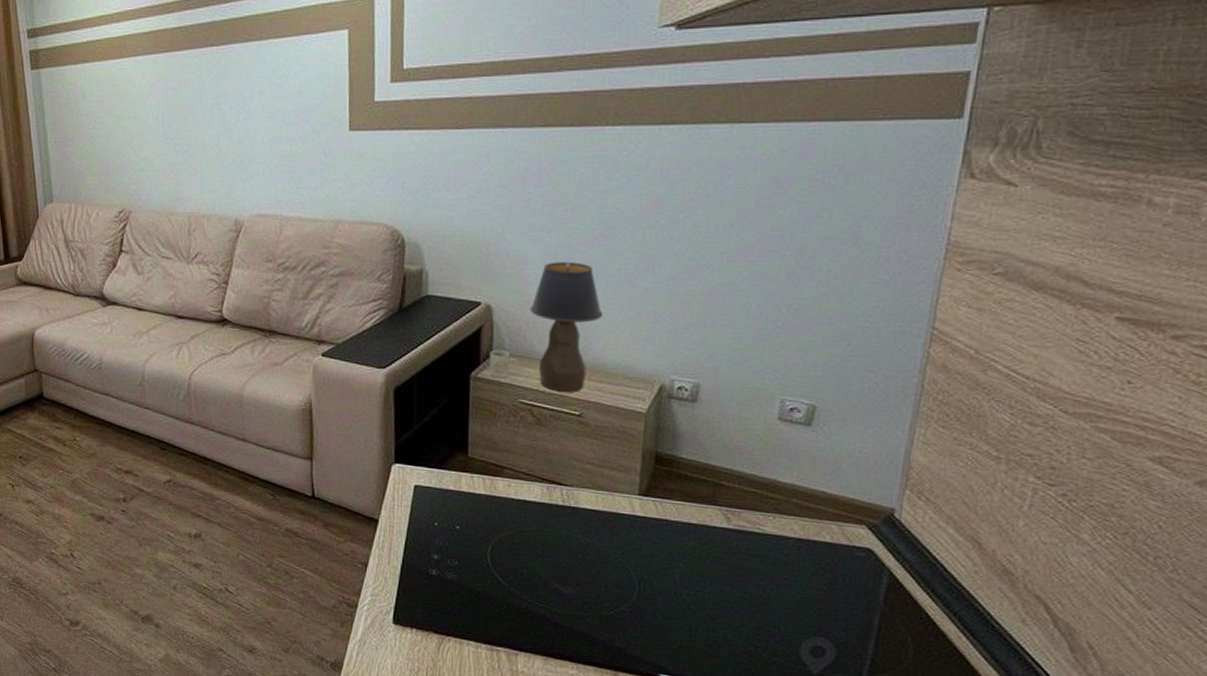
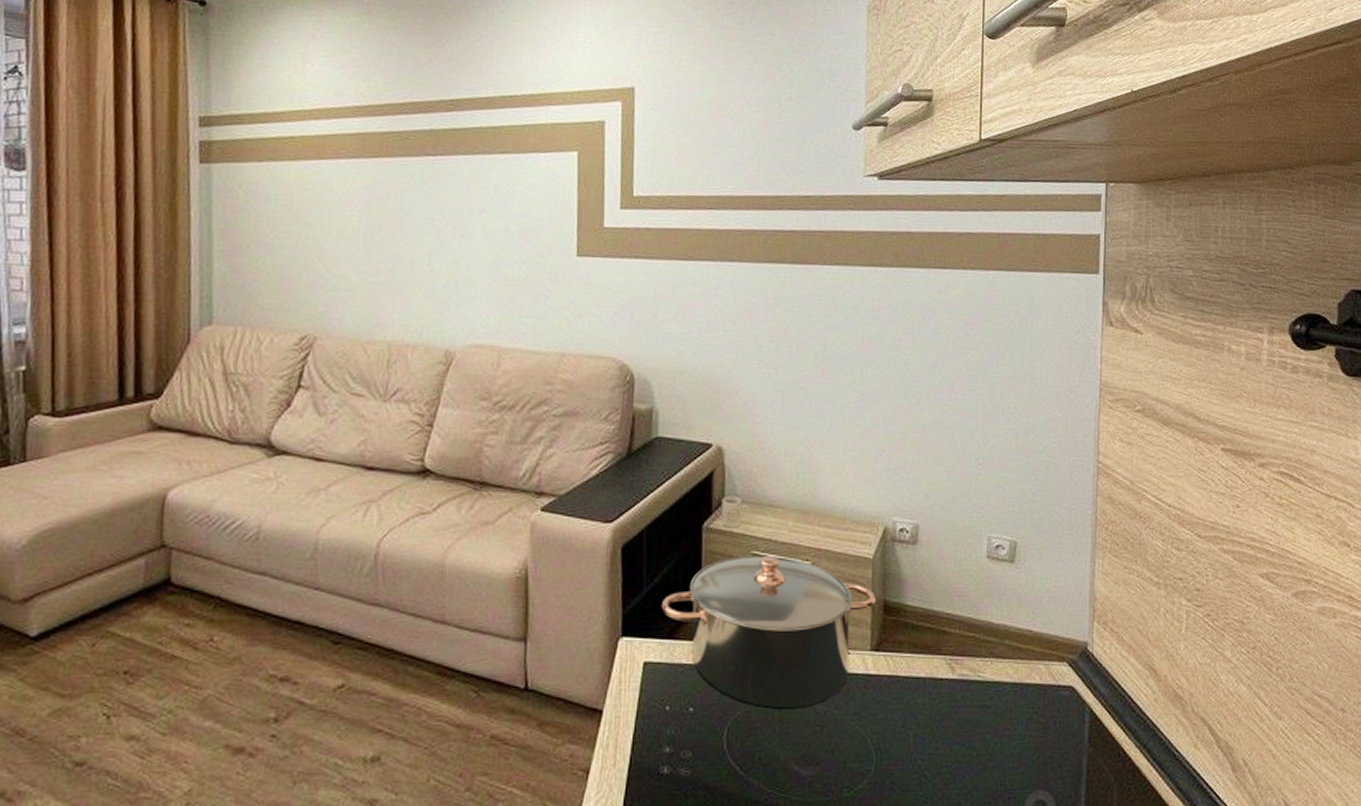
cooking pot: none [430,403,647,538] -> present [661,555,876,709]
table lamp: present [529,262,603,392] -> none [760,400,829,540]

